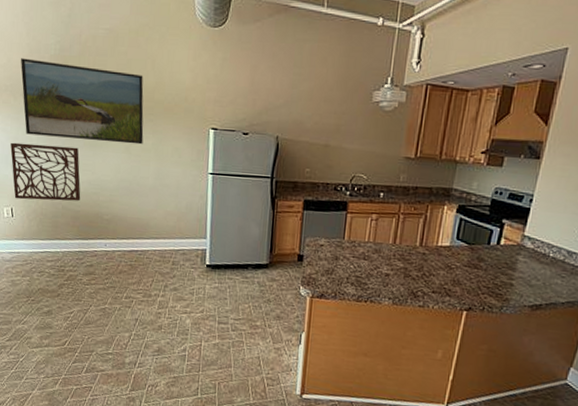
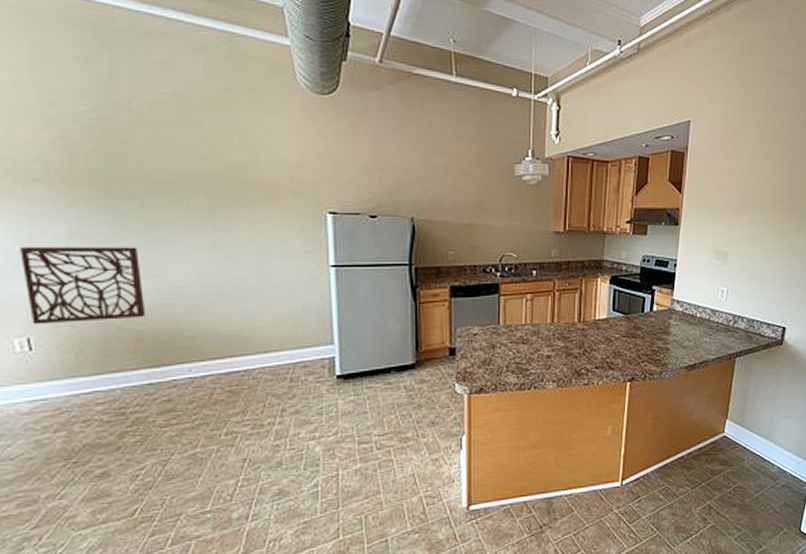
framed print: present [21,58,144,145] -> none [31,130,236,237]

